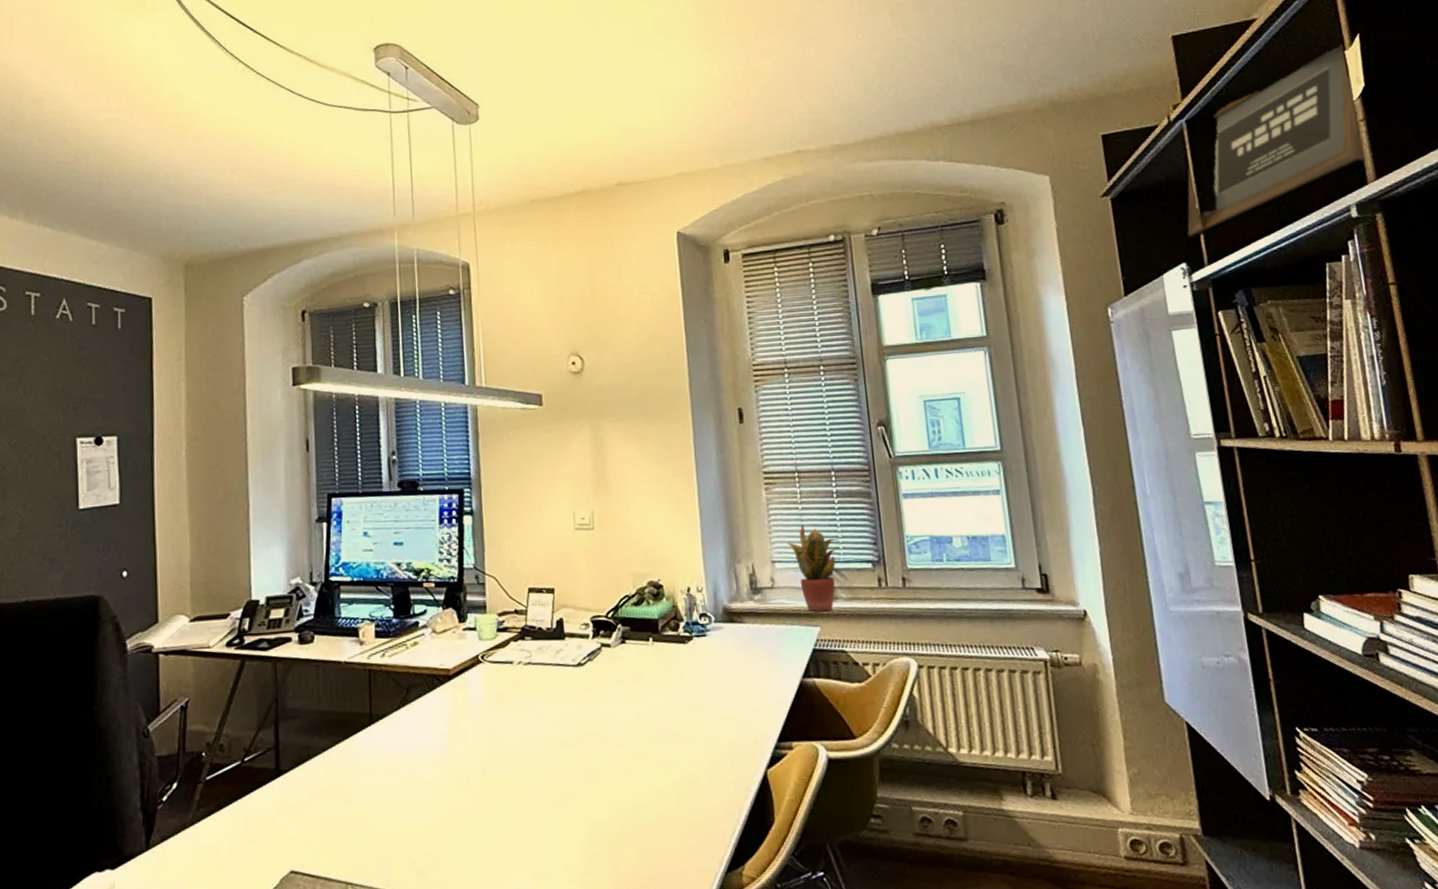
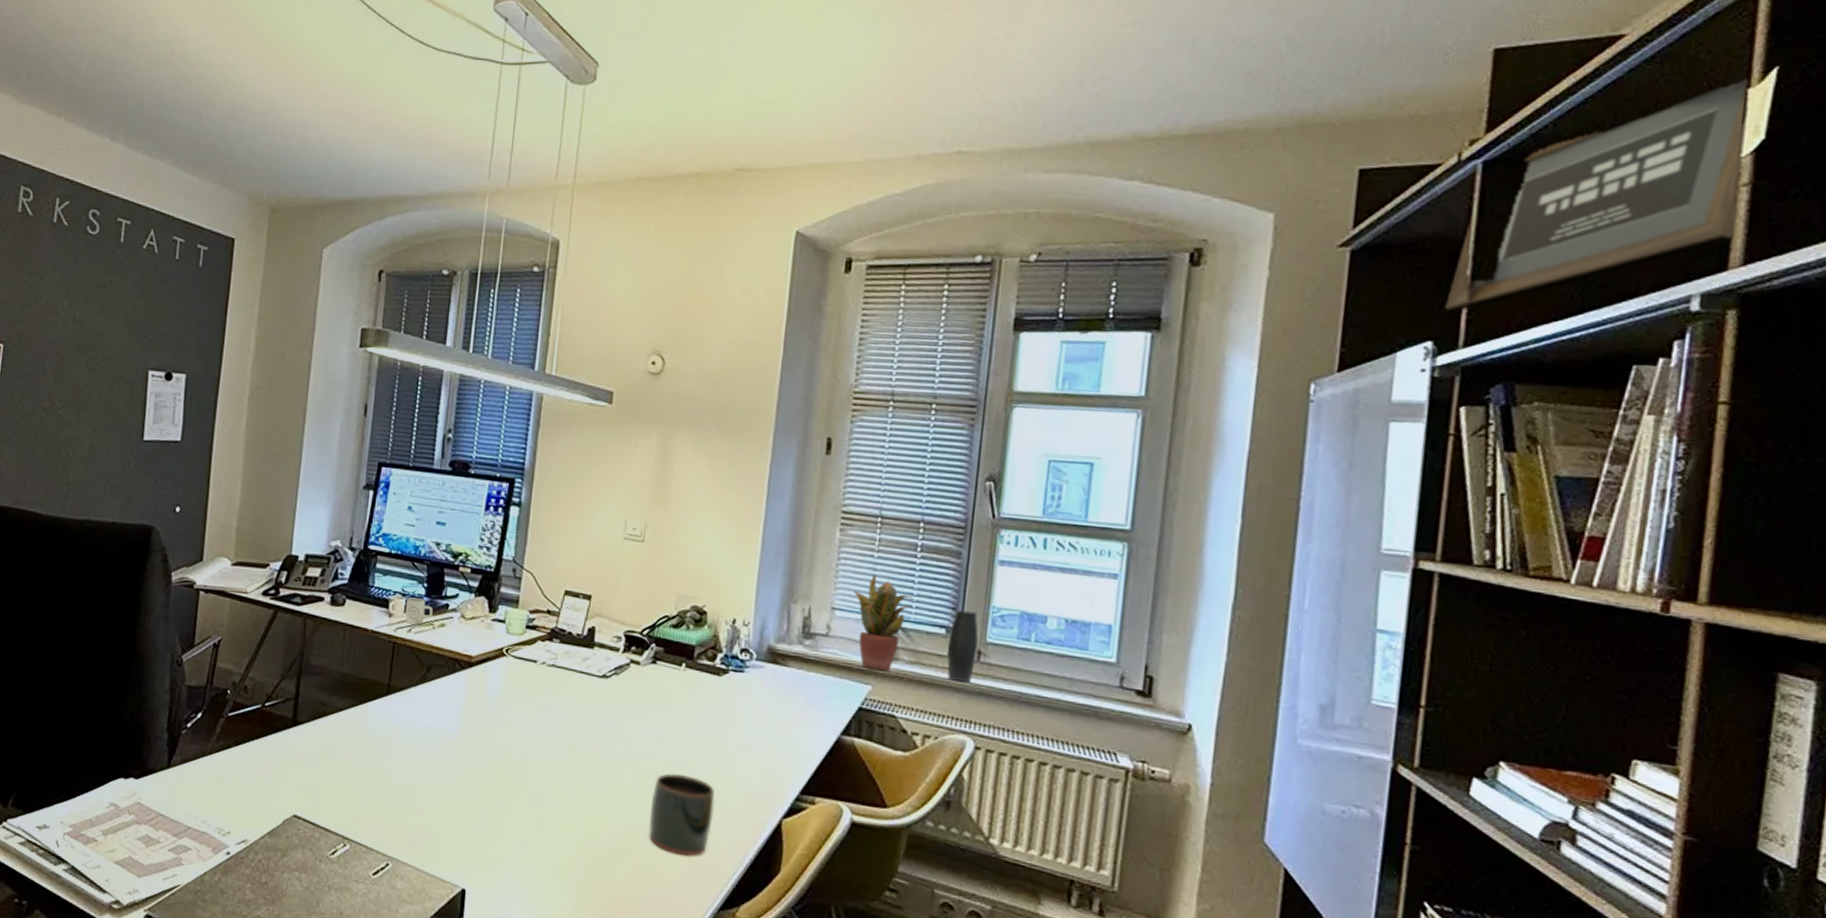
mug: none [375,621,404,649] -> present [404,597,433,625]
mug: none [643,746,705,826] -> present [649,773,715,856]
vase: none [875,543,903,609] -> present [947,610,979,682]

